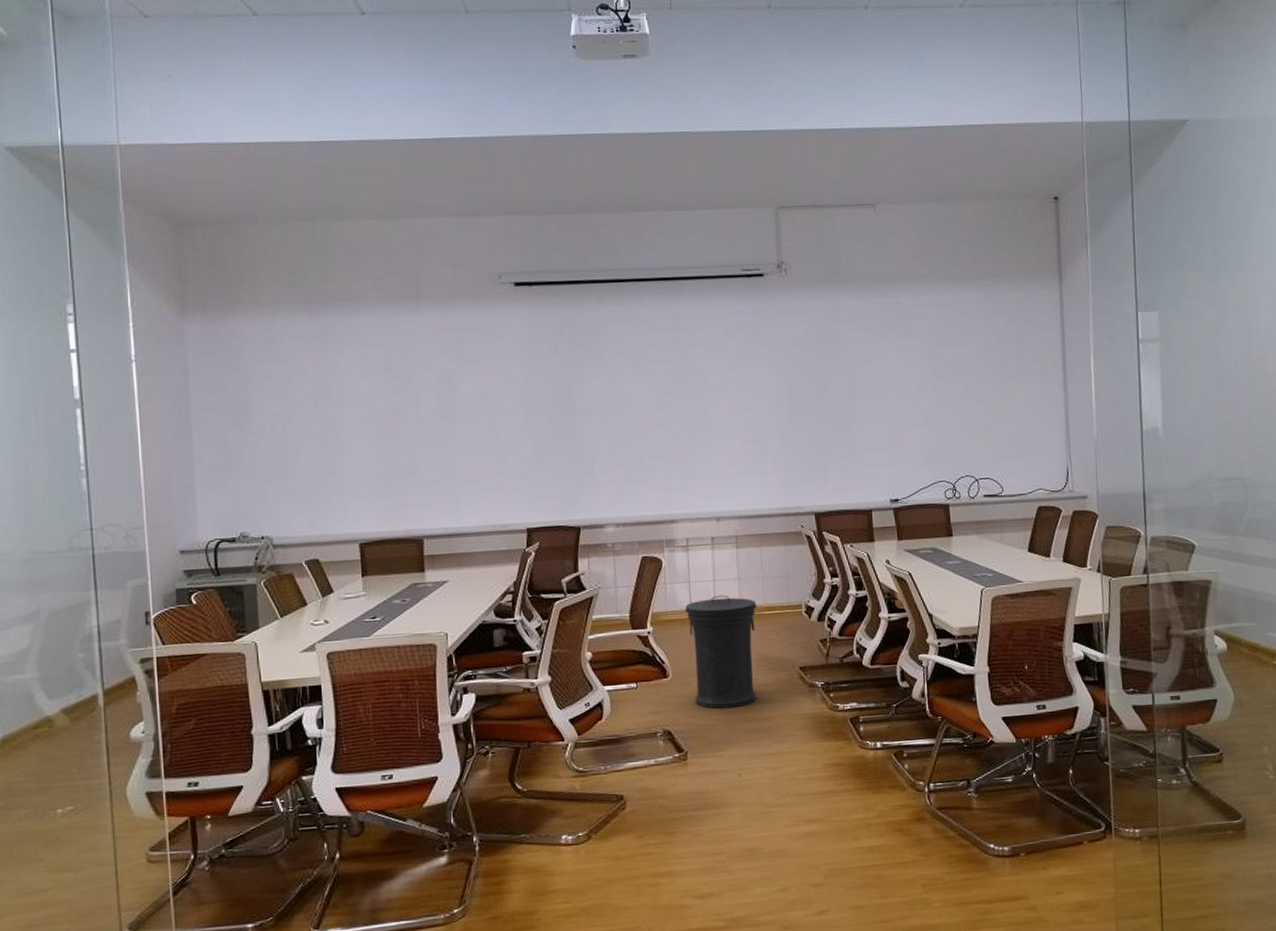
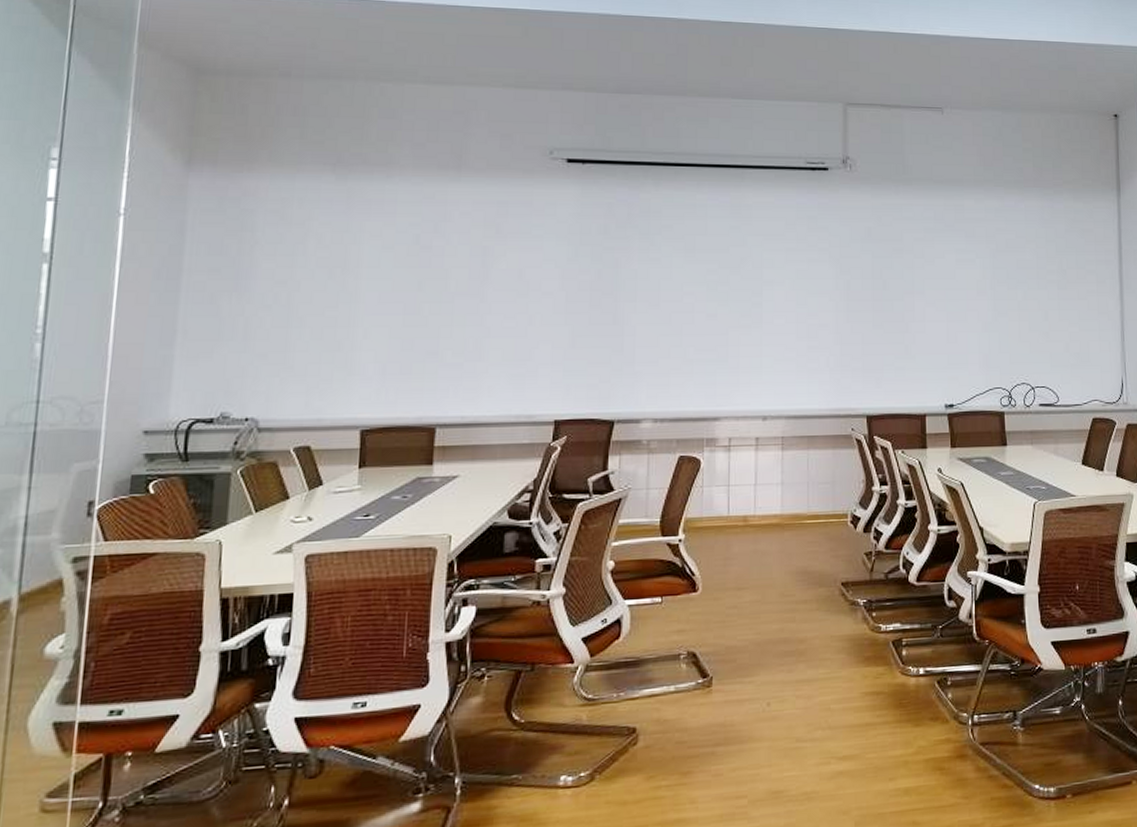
trash can: present [685,595,757,709] -> none [722,501,800,628]

